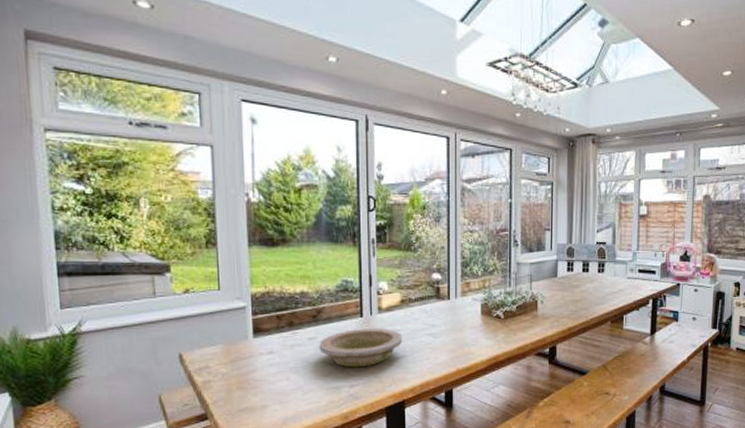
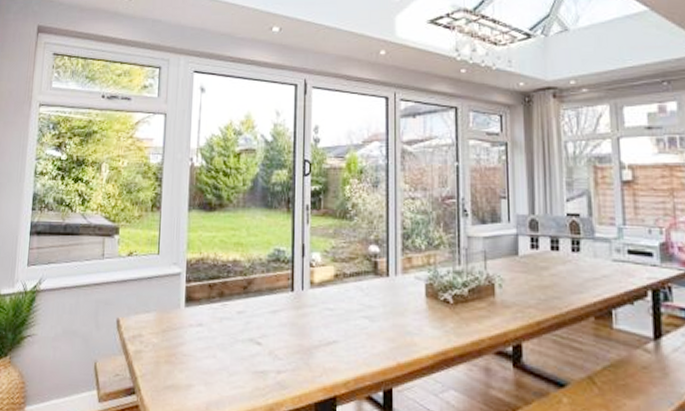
bowl: present [319,328,403,368] -> none [248,304,336,351]

